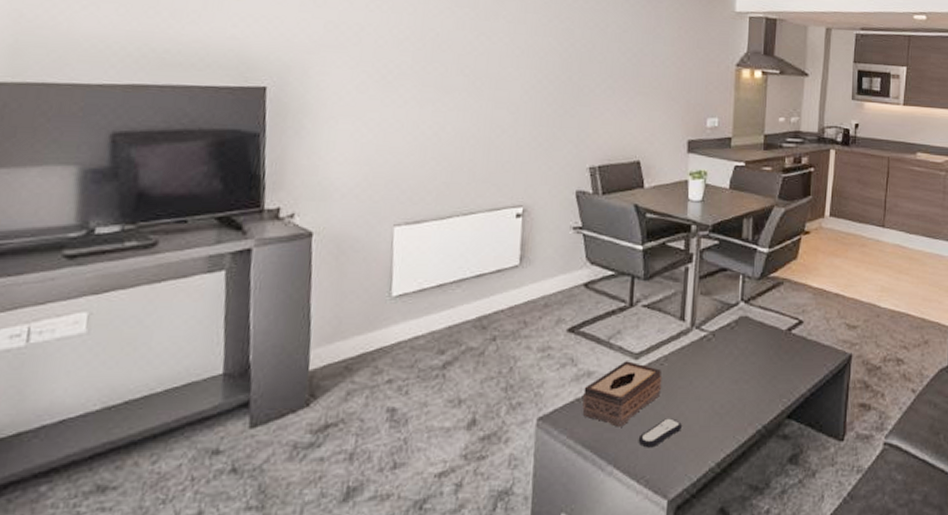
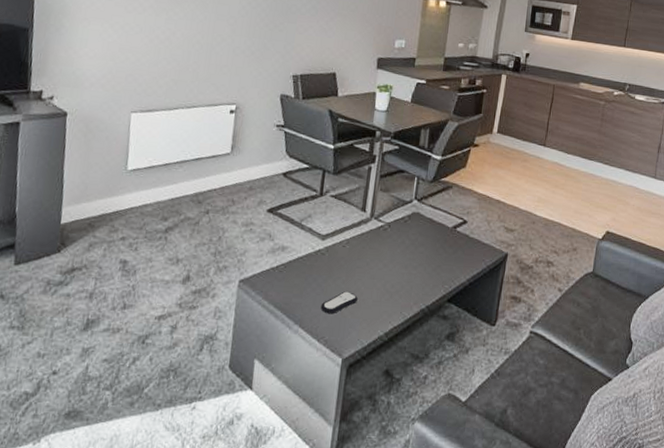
tissue box: present [582,361,663,427] -> none [276,240,344,295]

